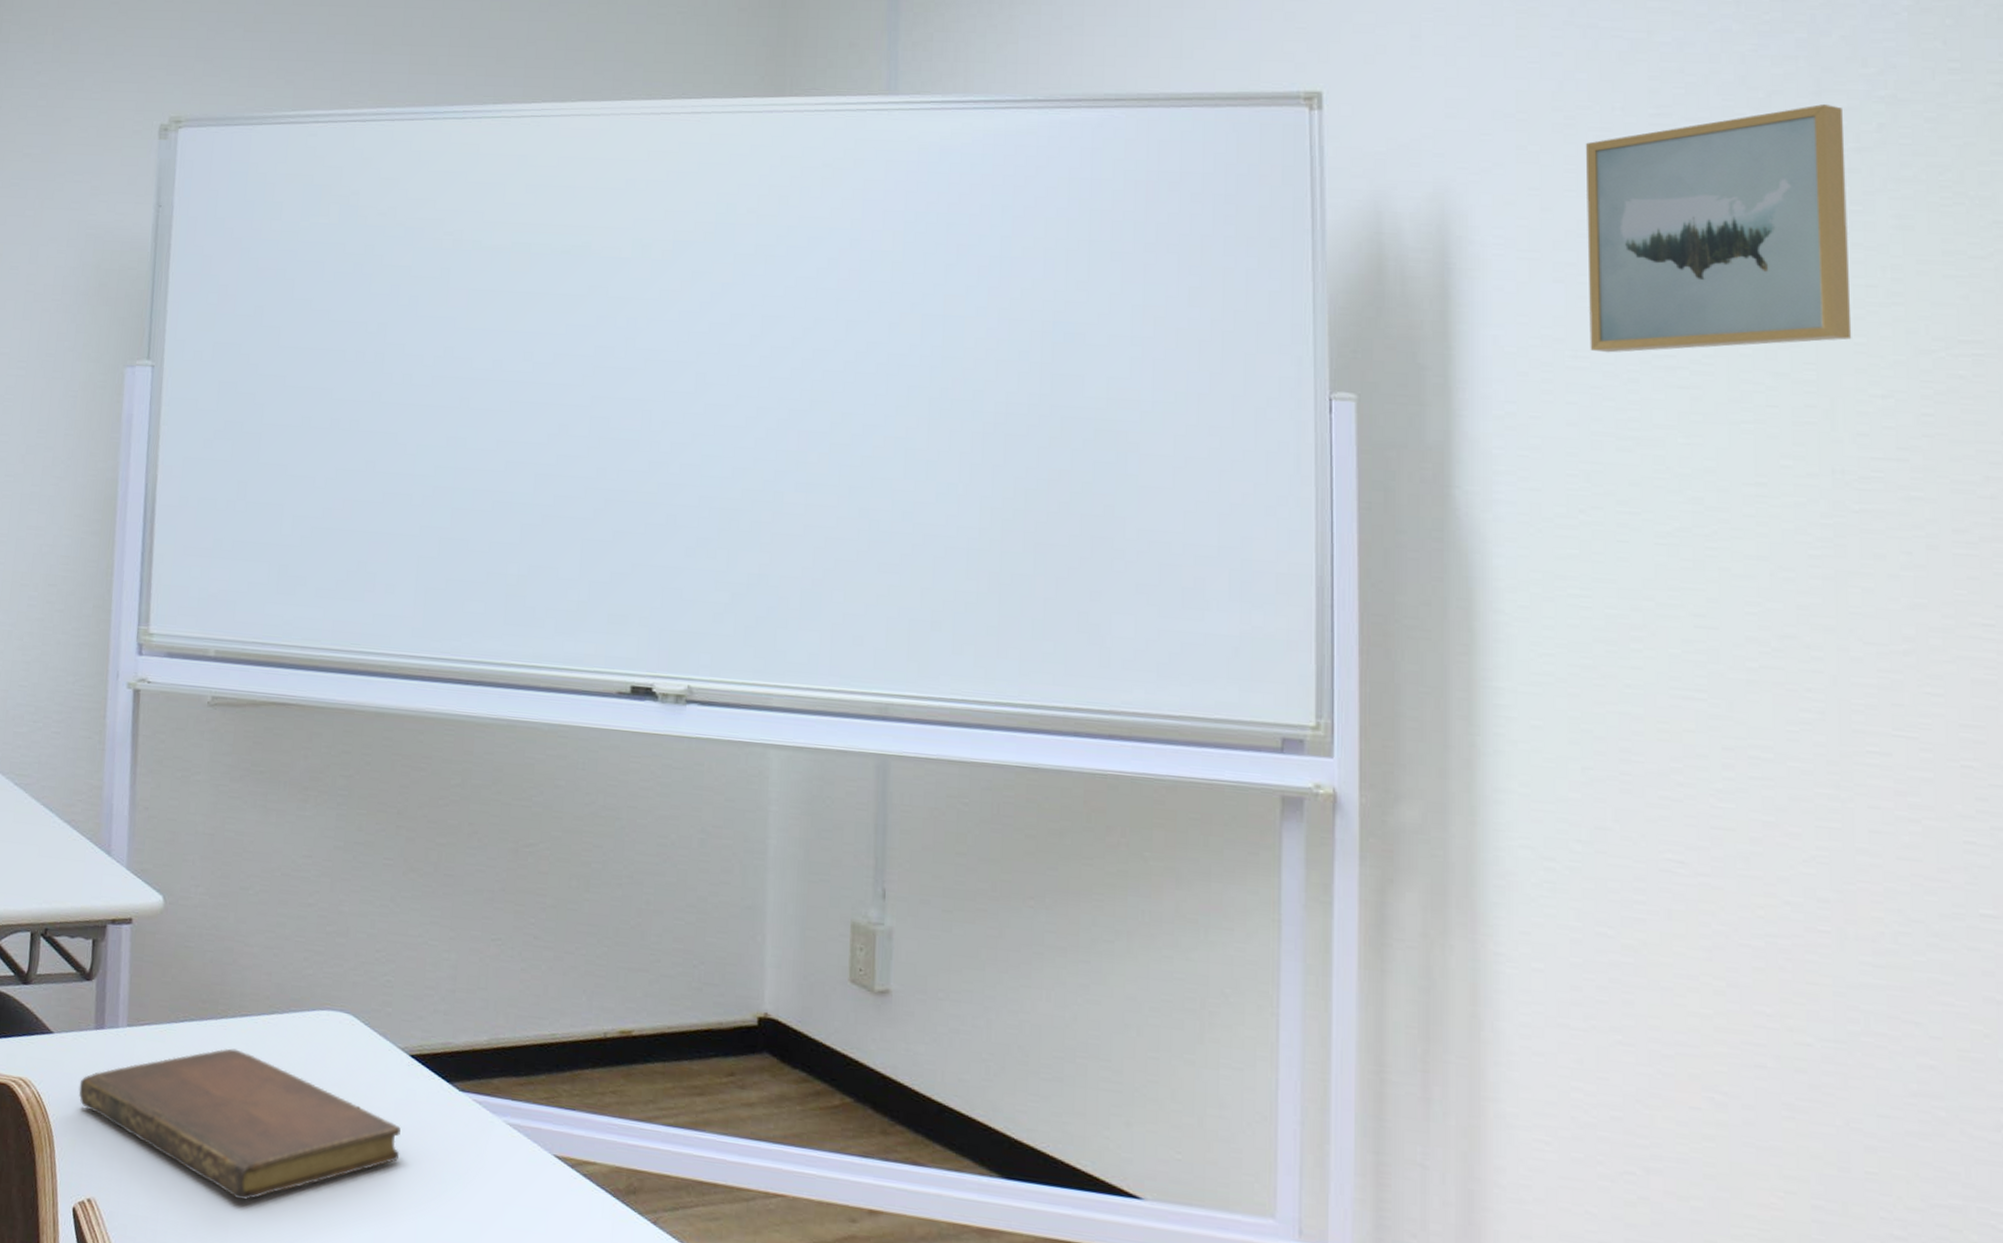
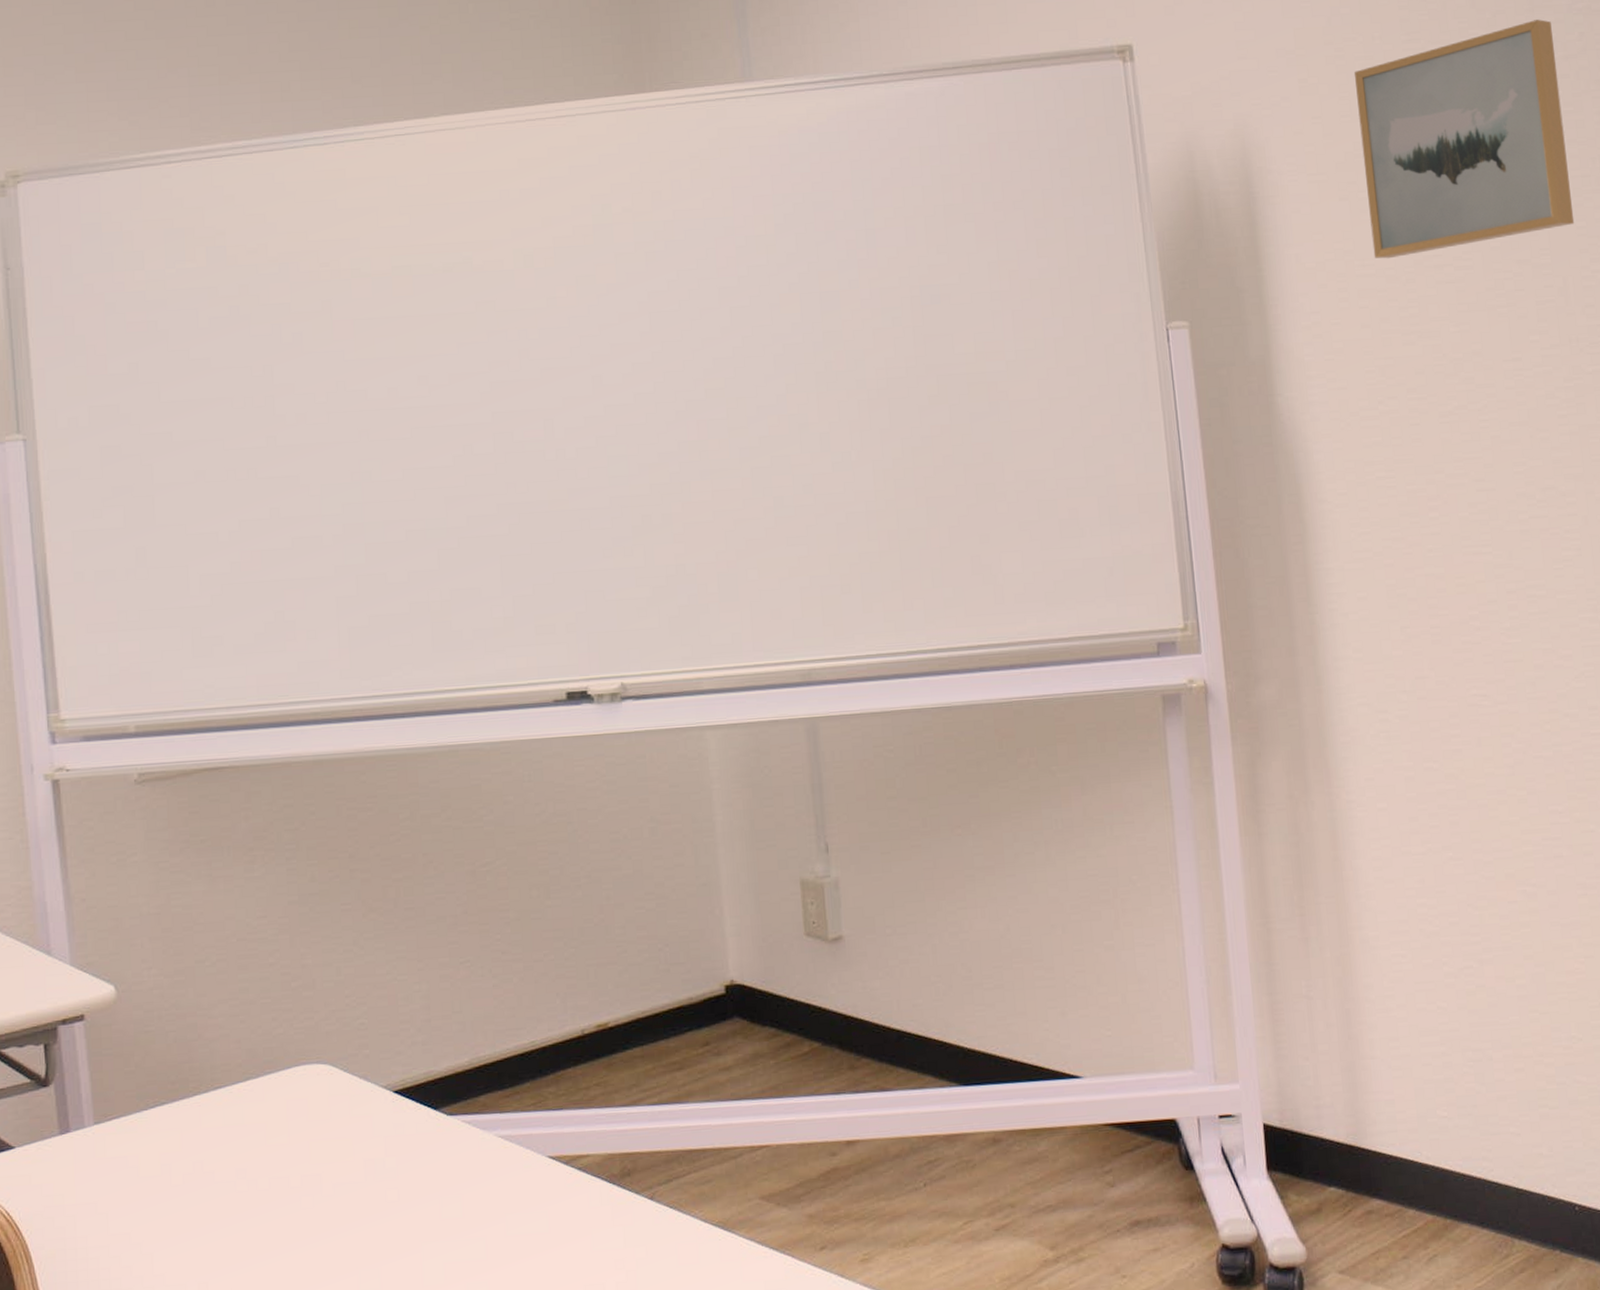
notebook: present [78,1048,401,1200] -> none [51,1123,396,1270]

